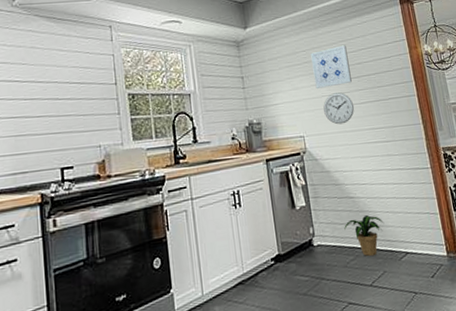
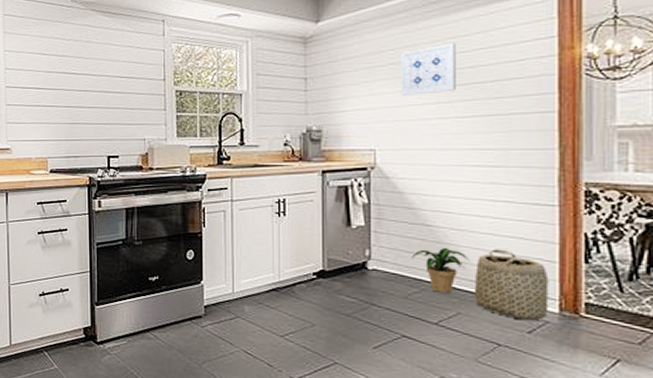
wall clock: present [323,92,355,125] -> none [408,102,454,140]
basket: none [389,209,441,267] -> present [473,249,549,321]

